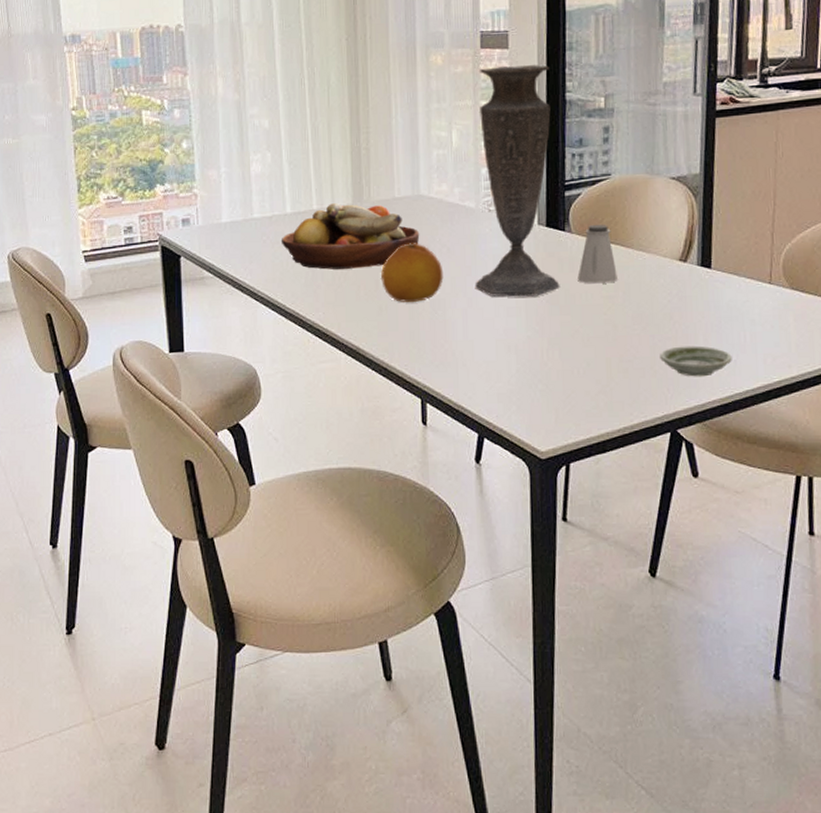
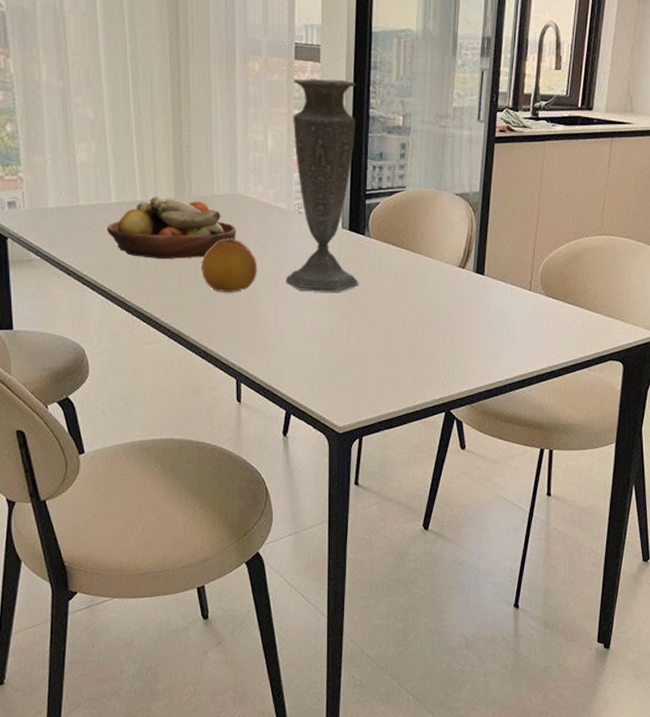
saltshaker: present [577,224,618,284] -> none [374,231,408,284]
saucer: present [660,345,732,377] -> none [439,340,497,367]

